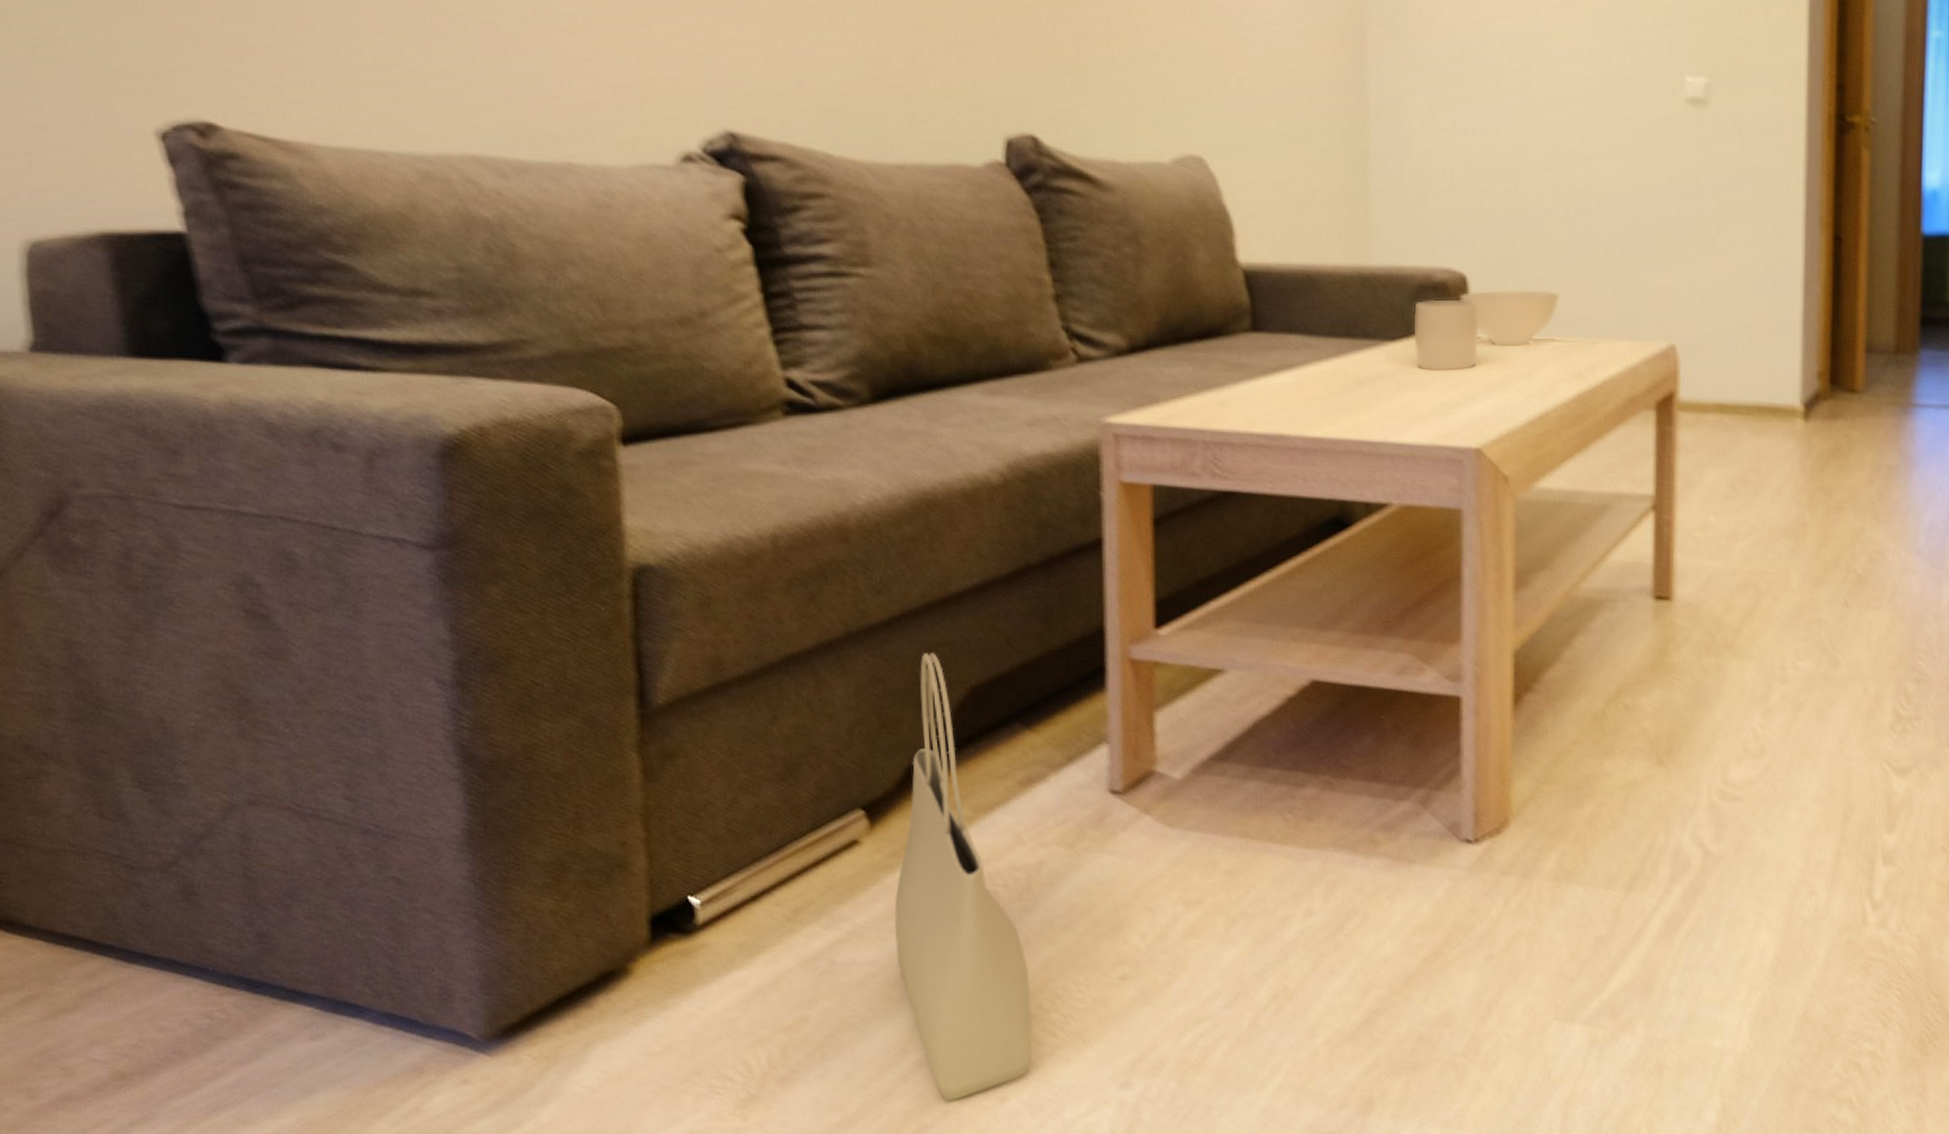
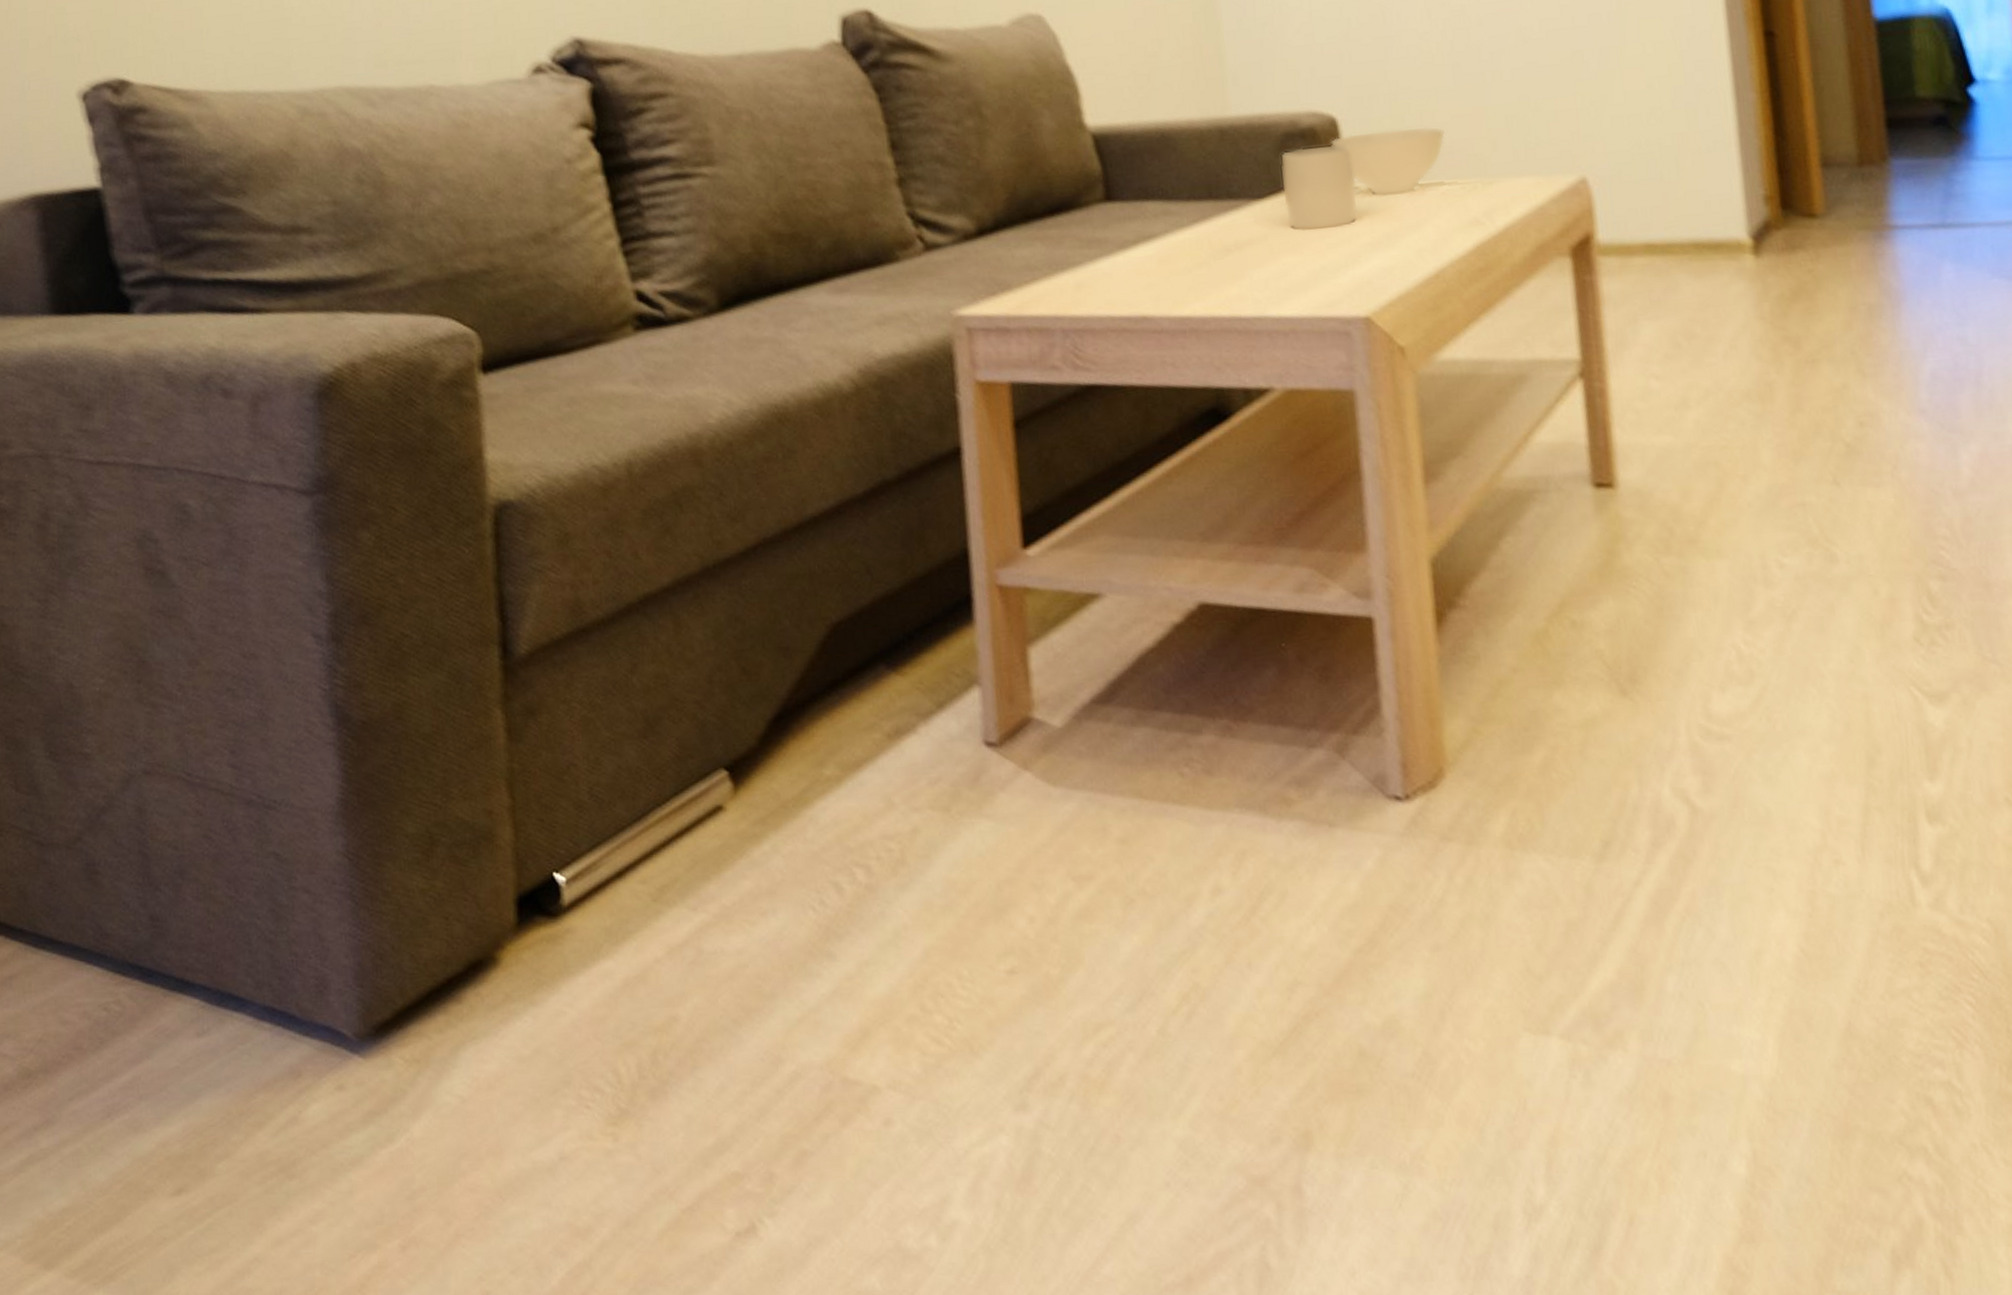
tote bag: present [894,653,1032,1102] -> none [762,586,916,1123]

